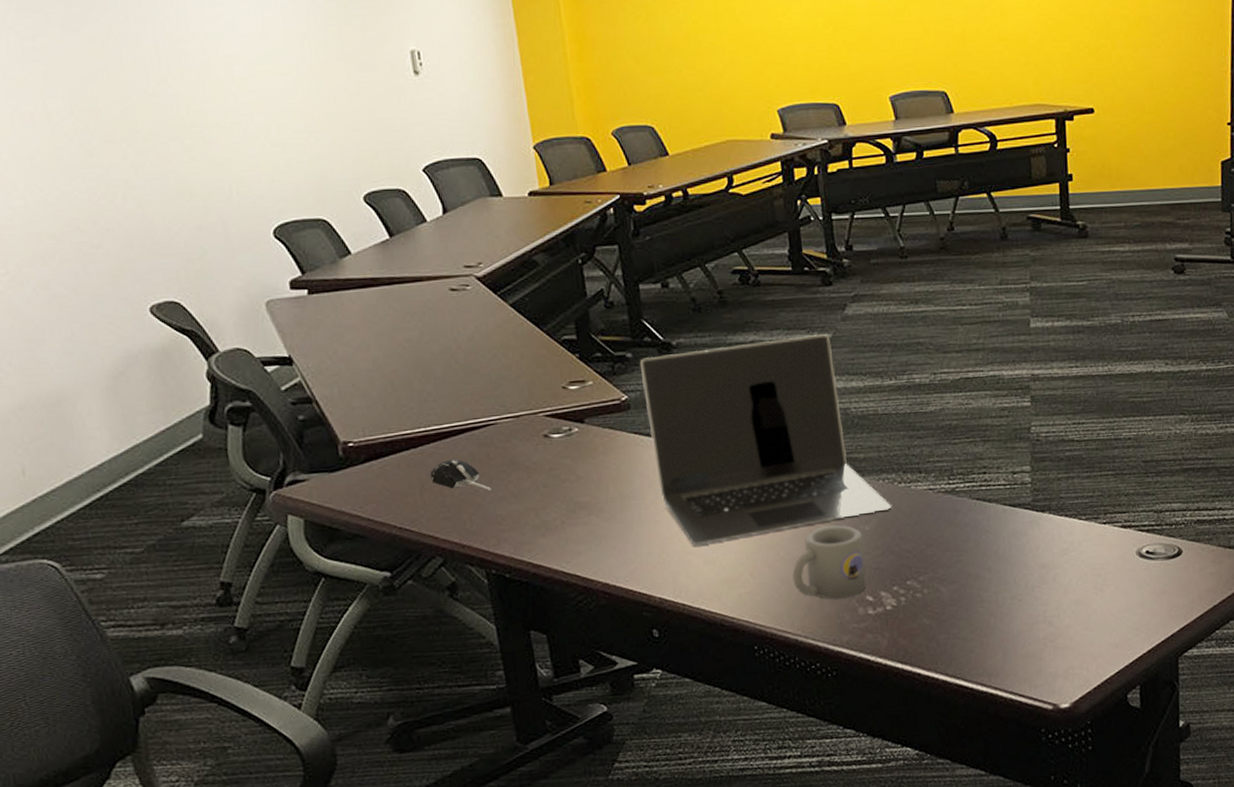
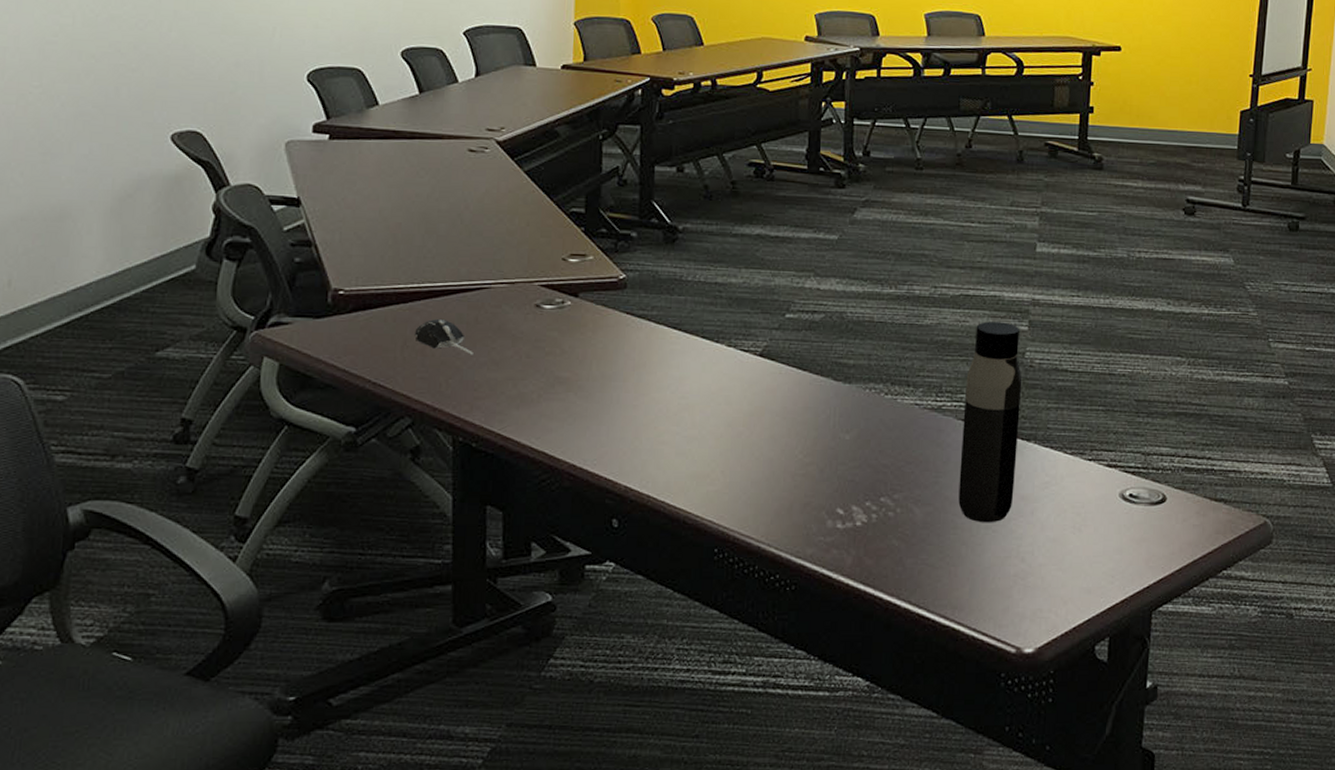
laptop: present [639,334,892,546] -> none [642,235,876,436]
mug: present [792,525,867,600] -> none [764,431,841,509]
water bottle: none [975,400,1035,594] -> present [958,321,1022,523]

